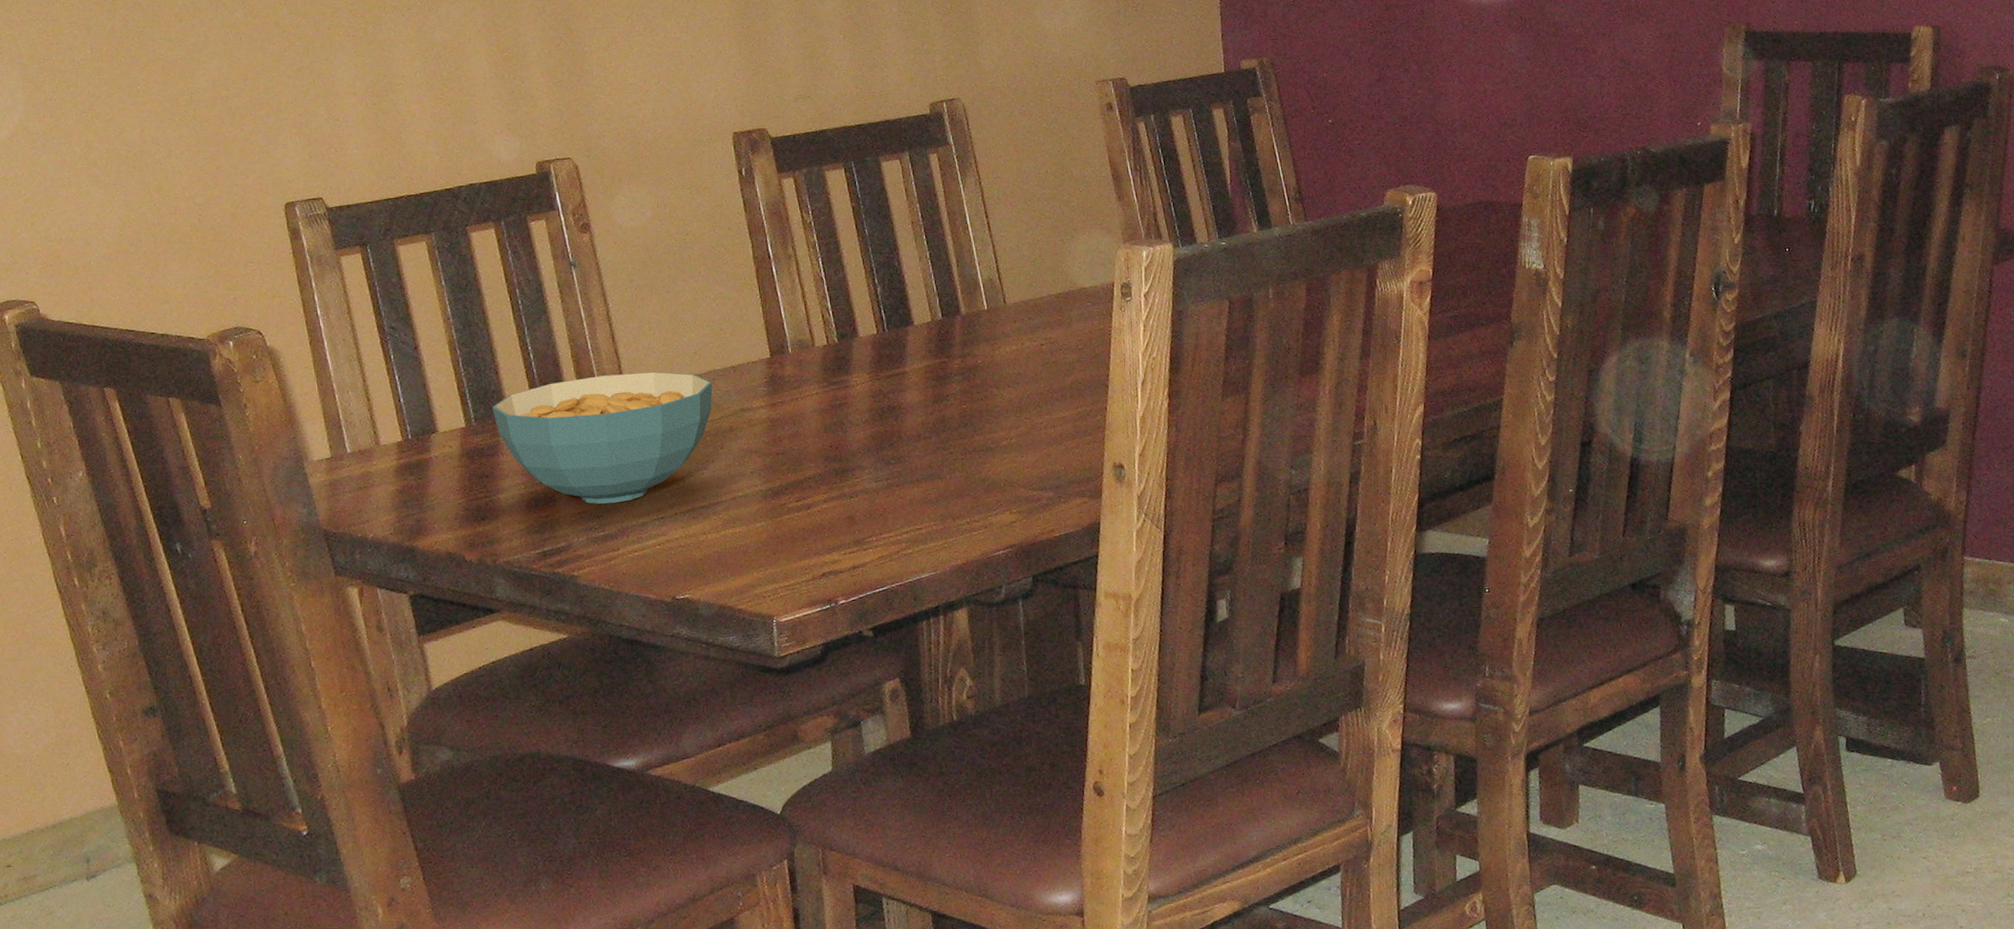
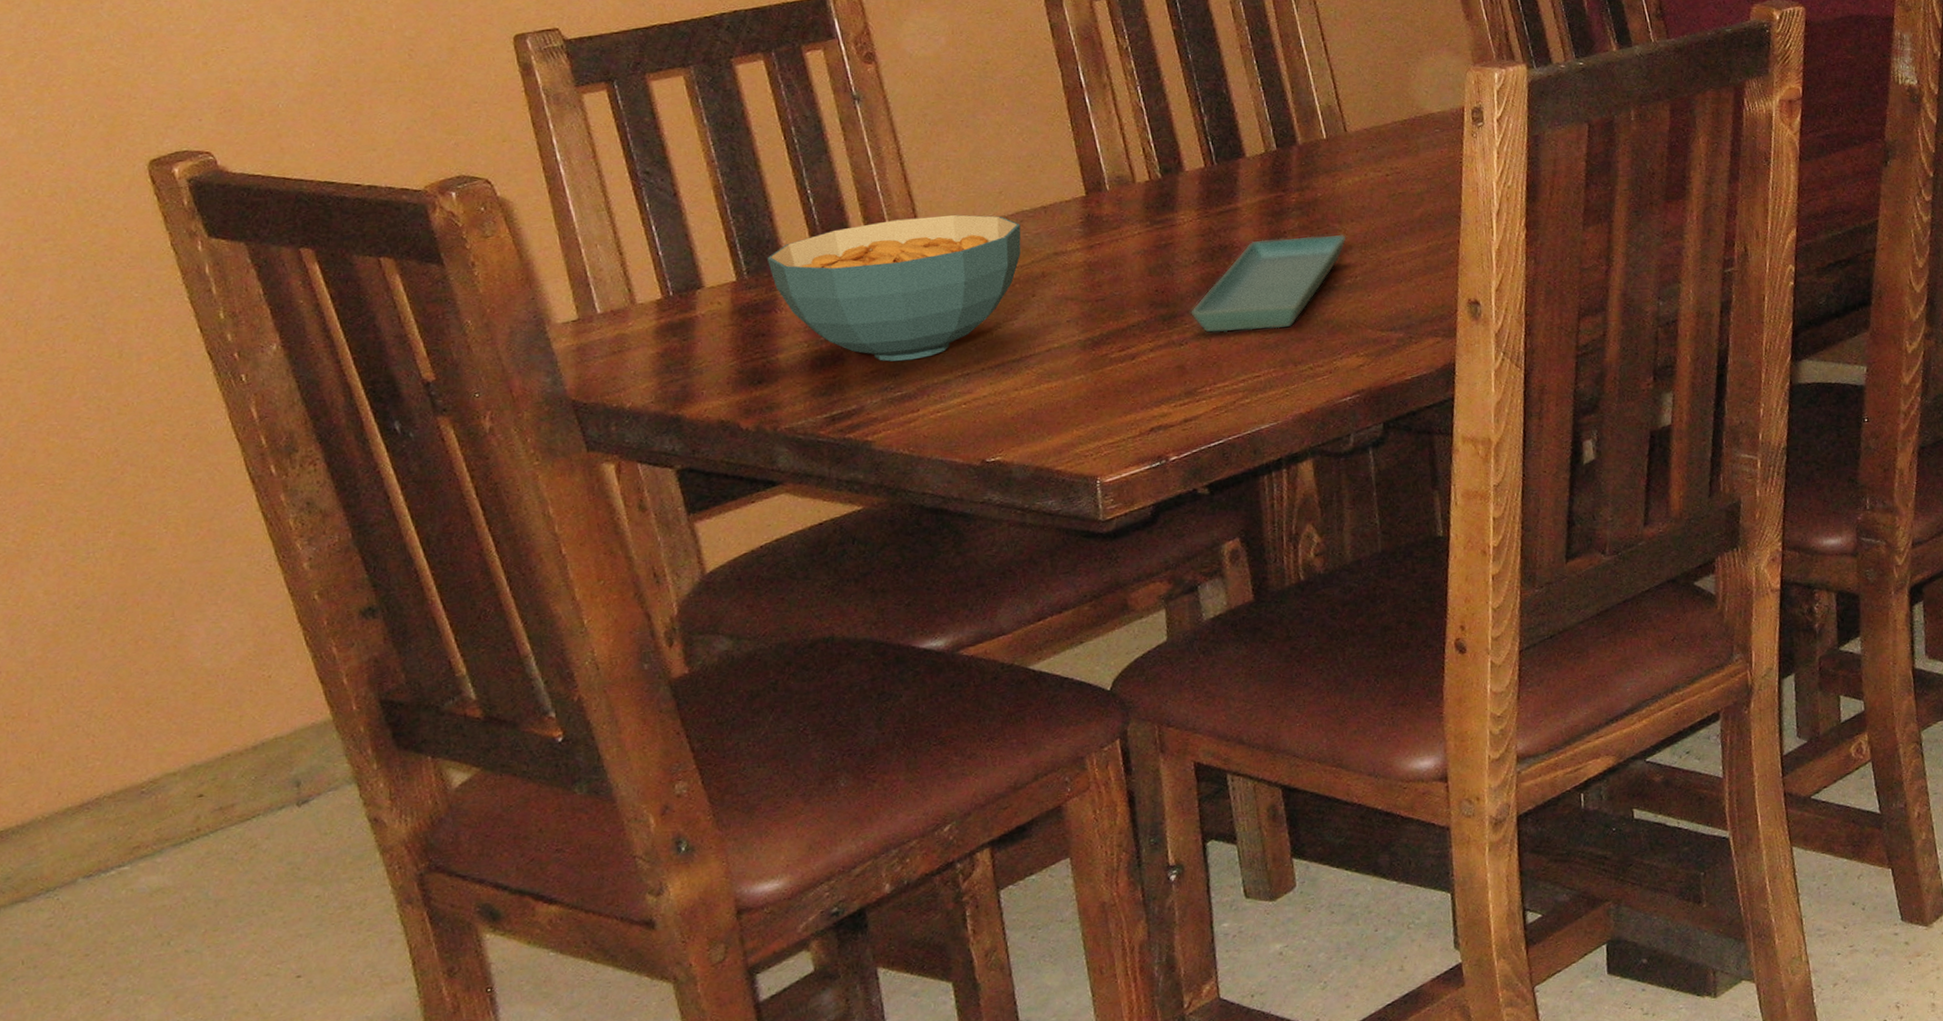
saucer: none [861,398,1003,487] -> present [1190,234,1347,333]

